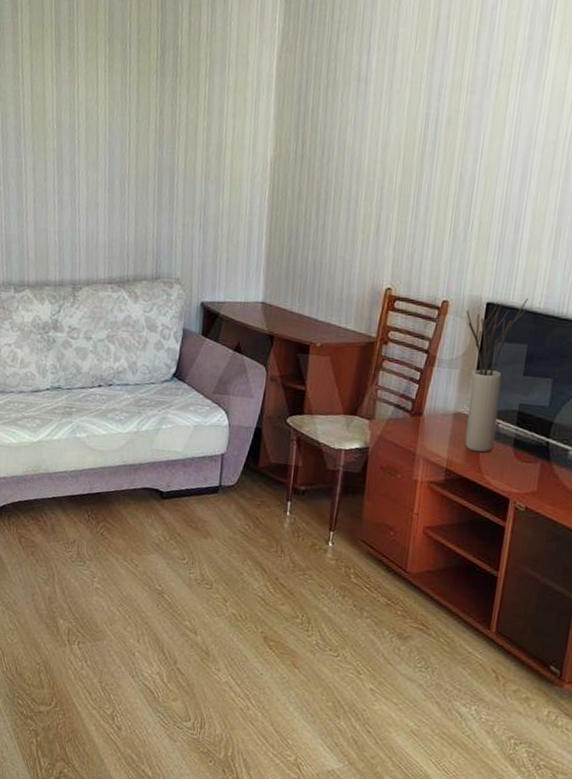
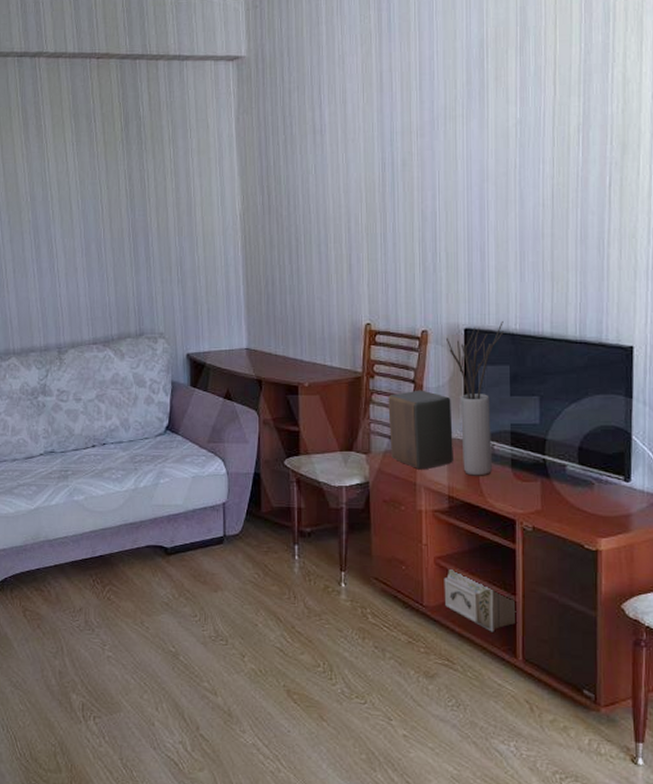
speaker: none [394,360,463,441] -> present [388,390,453,470]
decorative box: none [428,537,497,603] -> present [444,567,518,632]

